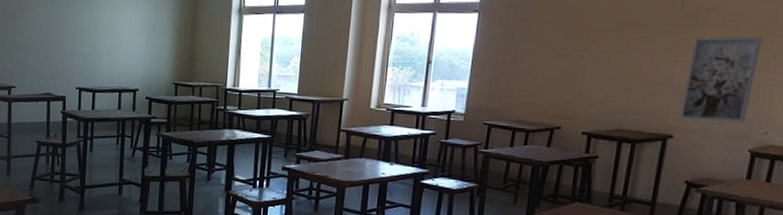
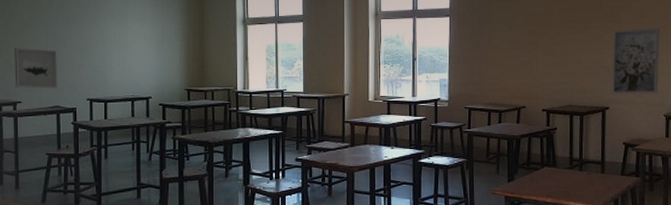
wall art: none [10,31,50,75] -> present [14,48,57,89]

